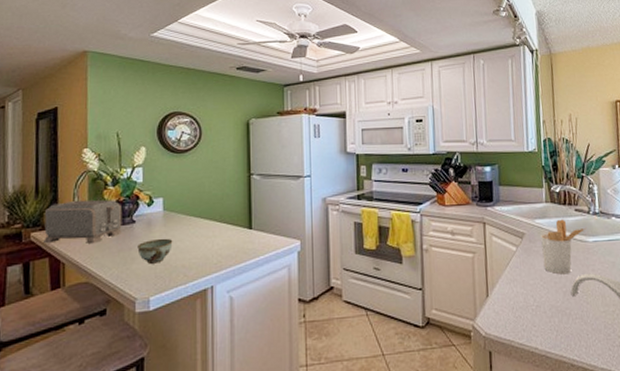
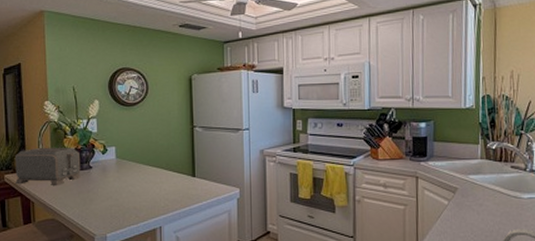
bowl: present [137,238,173,264] -> none [95,183,125,205]
utensil holder: present [541,219,587,275] -> none [474,175,522,229]

